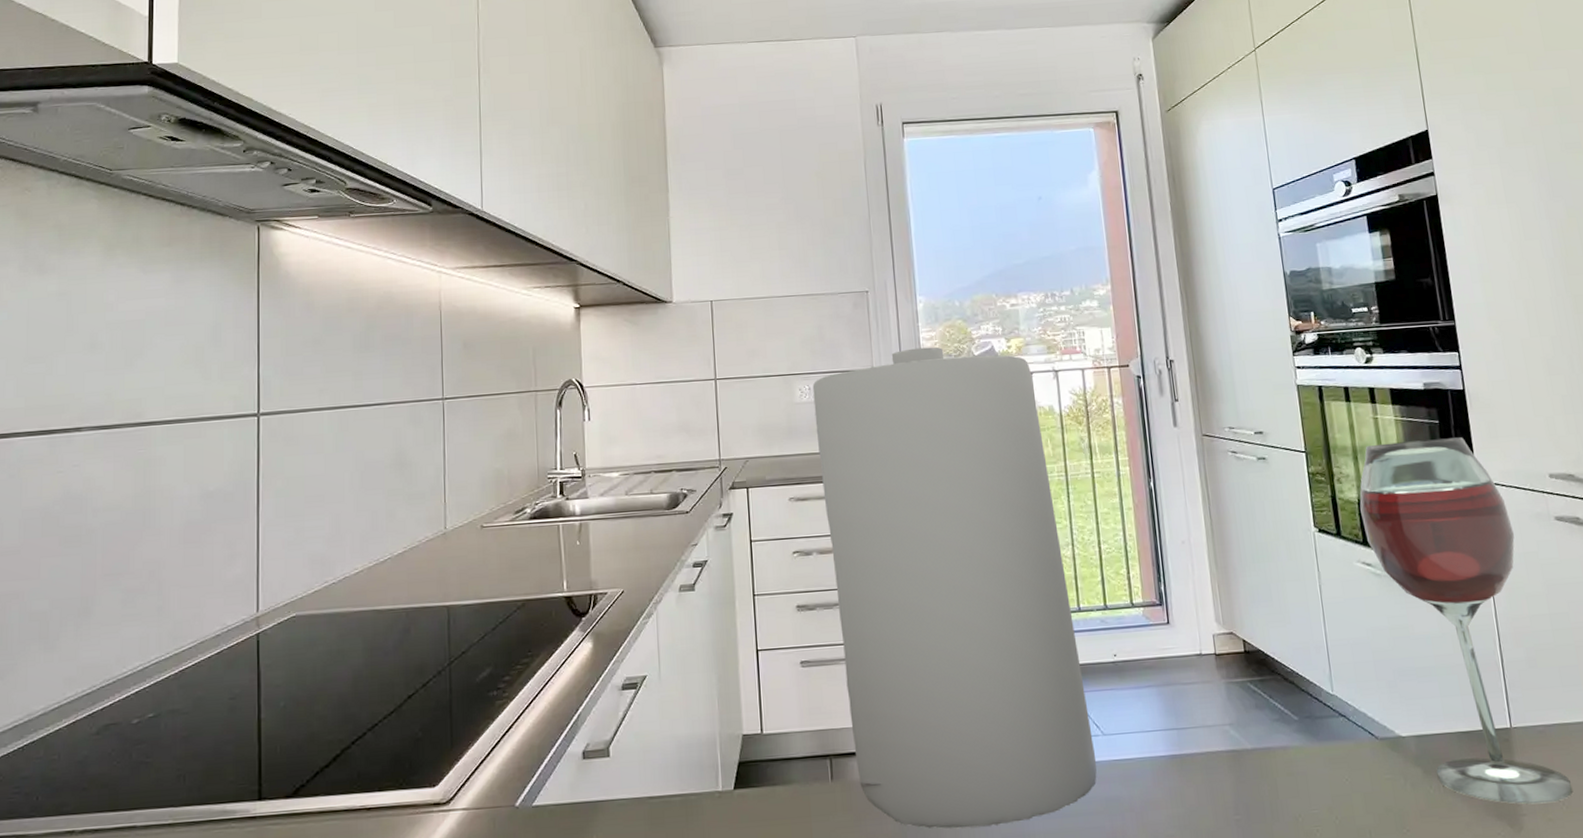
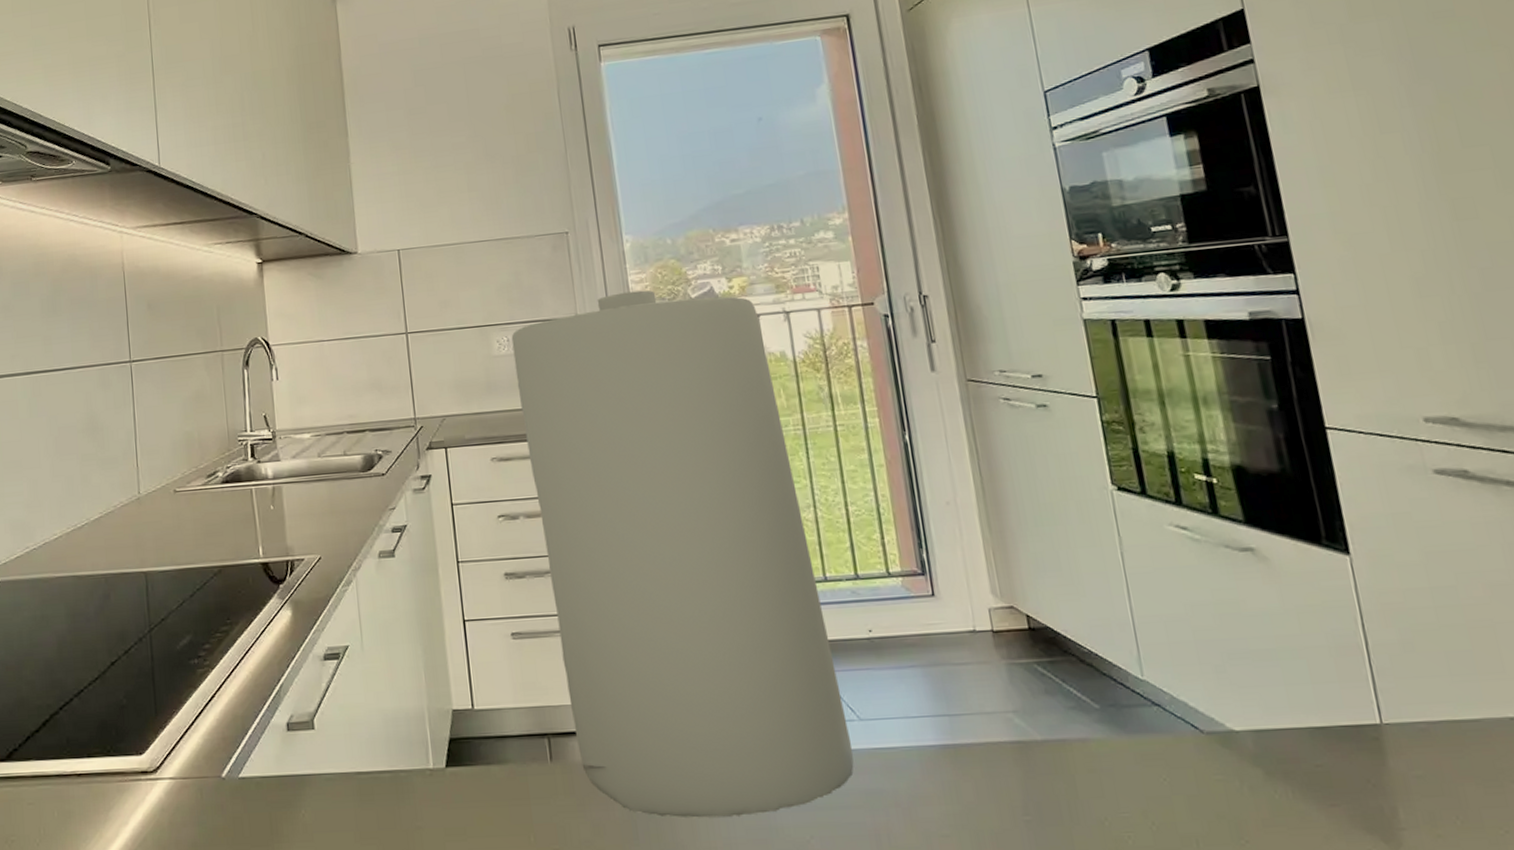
wineglass: present [1359,437,1573,804] -> none [1169,375,1471,817]

